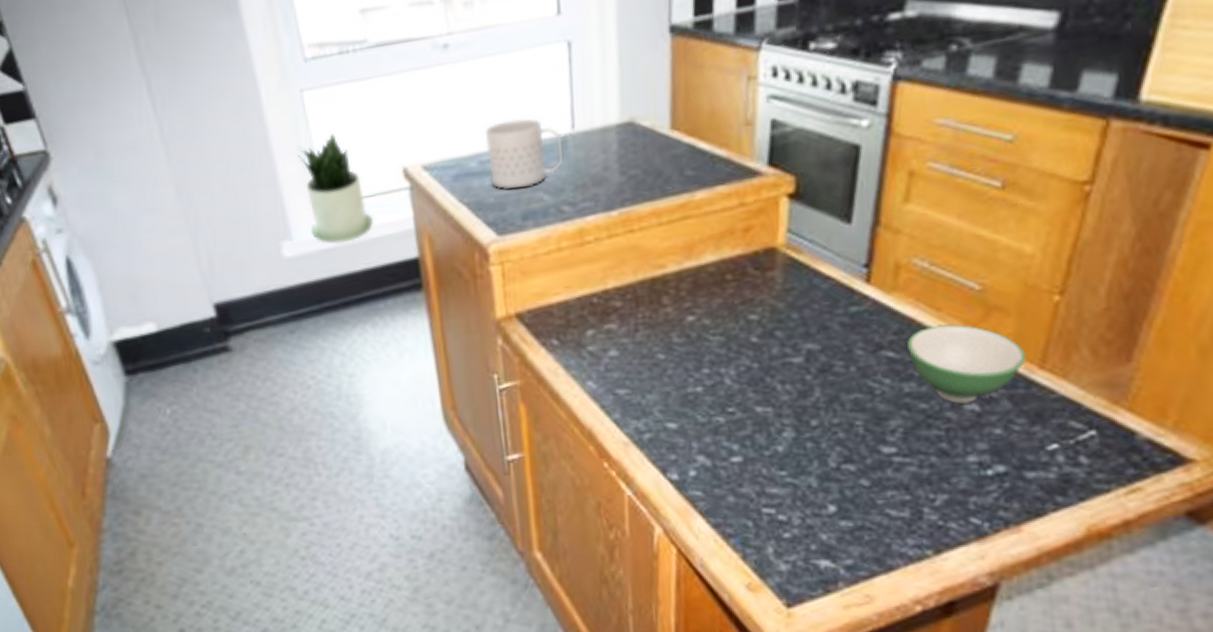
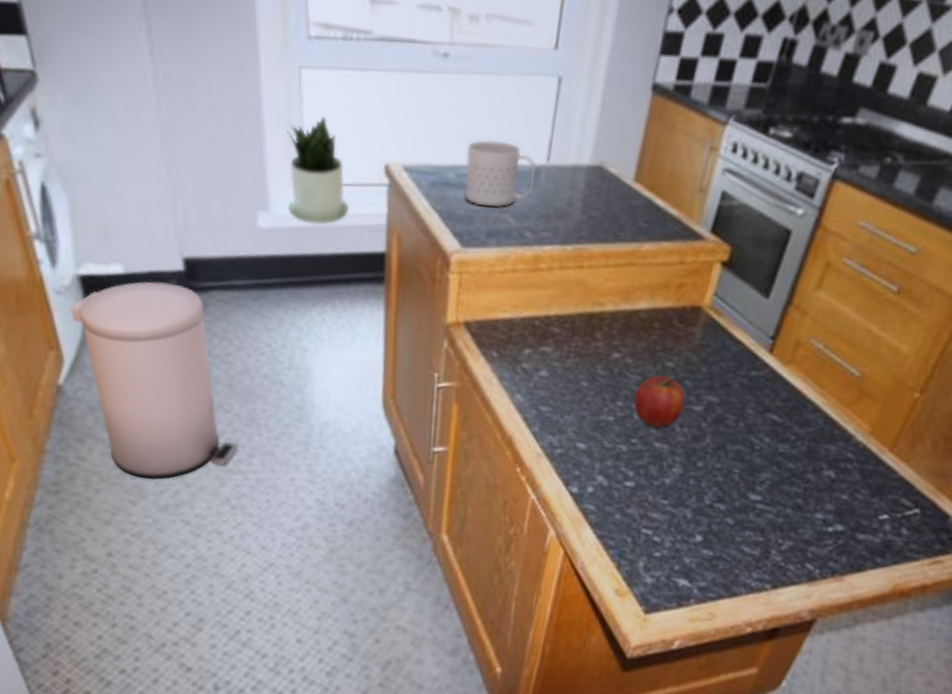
pedal bin: none [109,332,298,543] -> present [70,281,238,480]
fruit: none [720,331,781,390] -> present [633,375,685,428]
bowl: present [907,324,1026,404] -> none [789,399,882,470]

